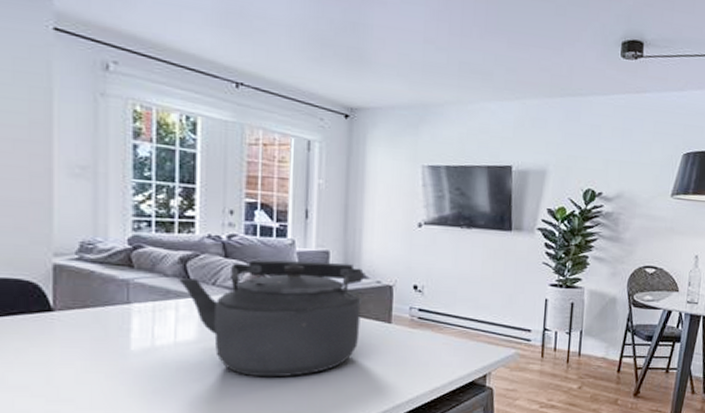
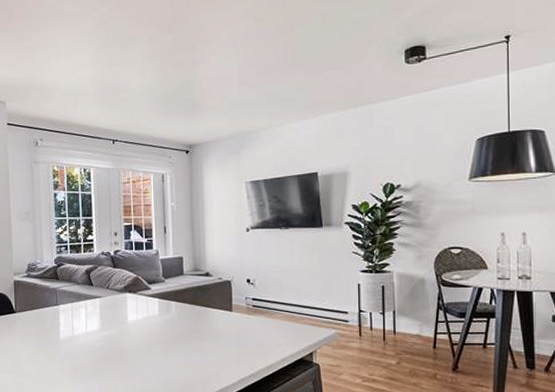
kettle: present [179,259,364,378] -> none [86,265,209,357]

